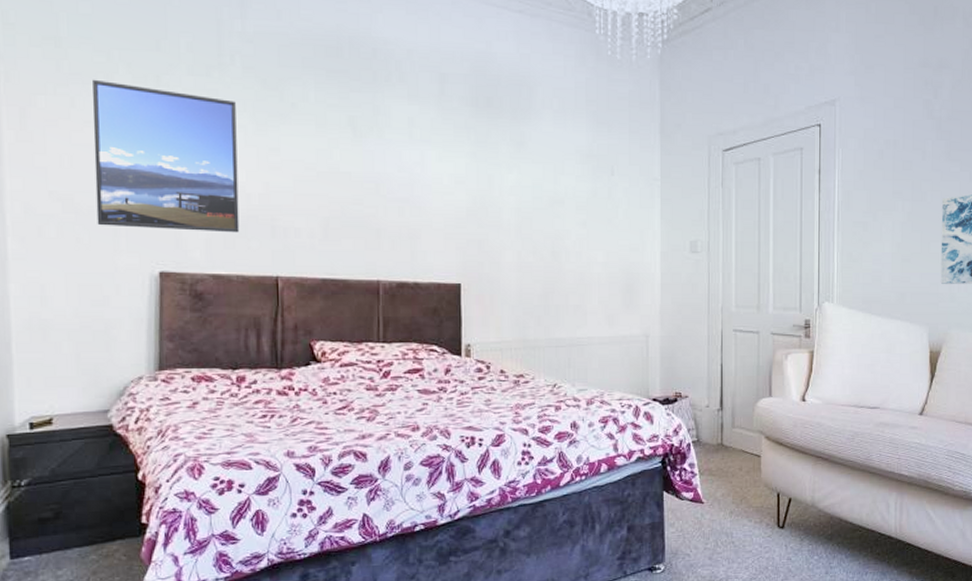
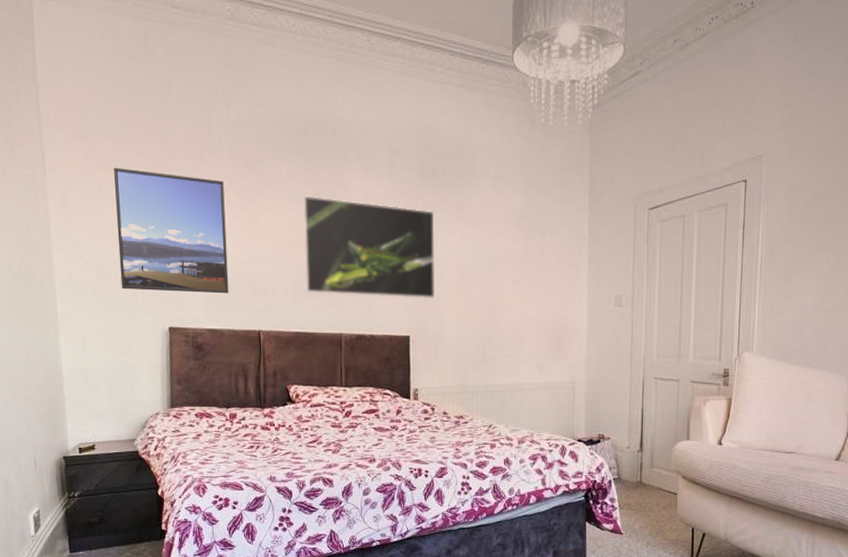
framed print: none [333,122,490,242] -> present [302,195,435,299]

